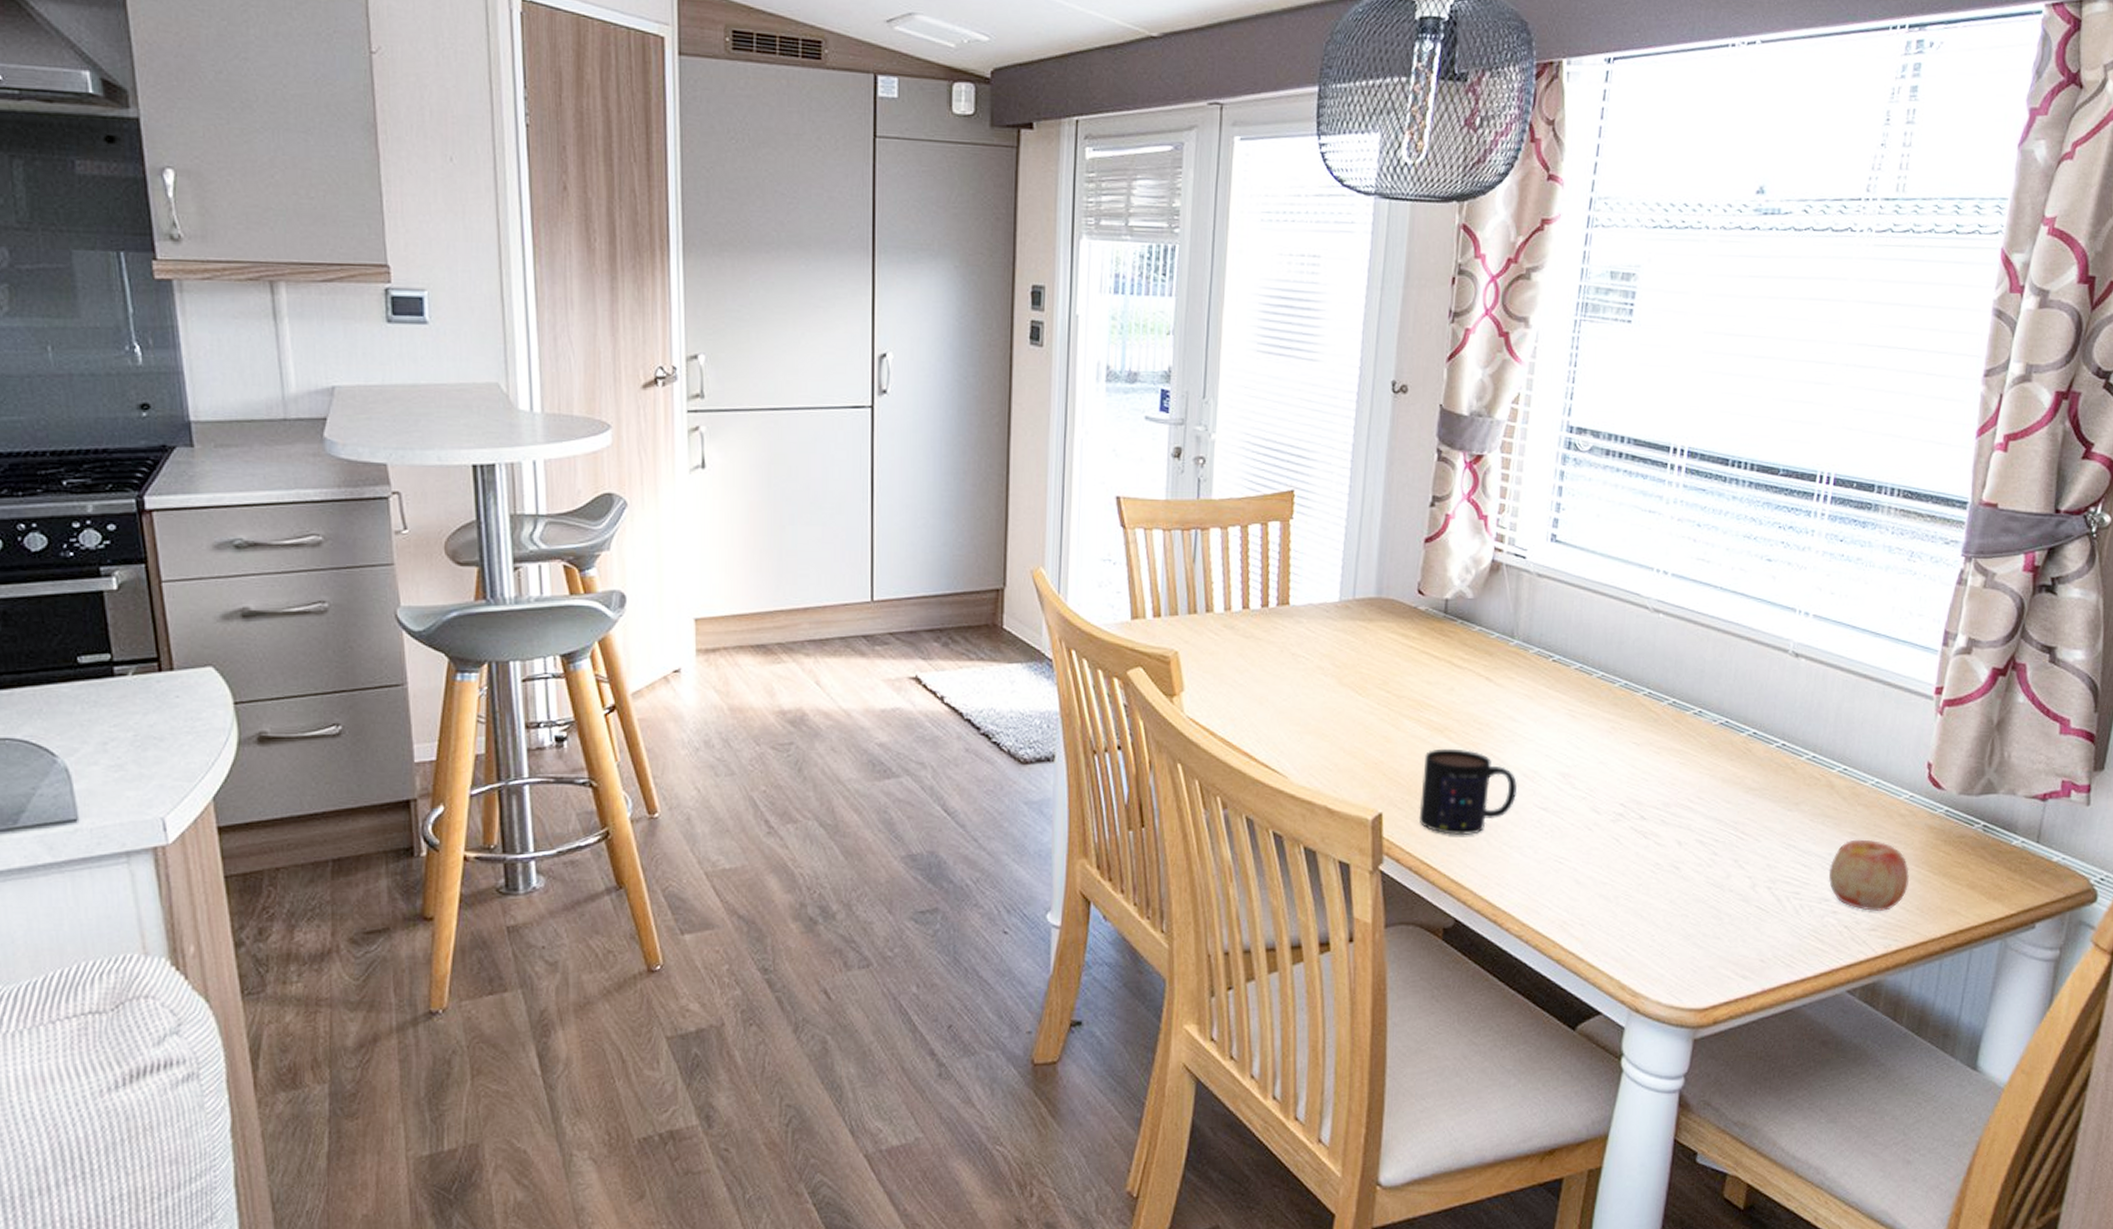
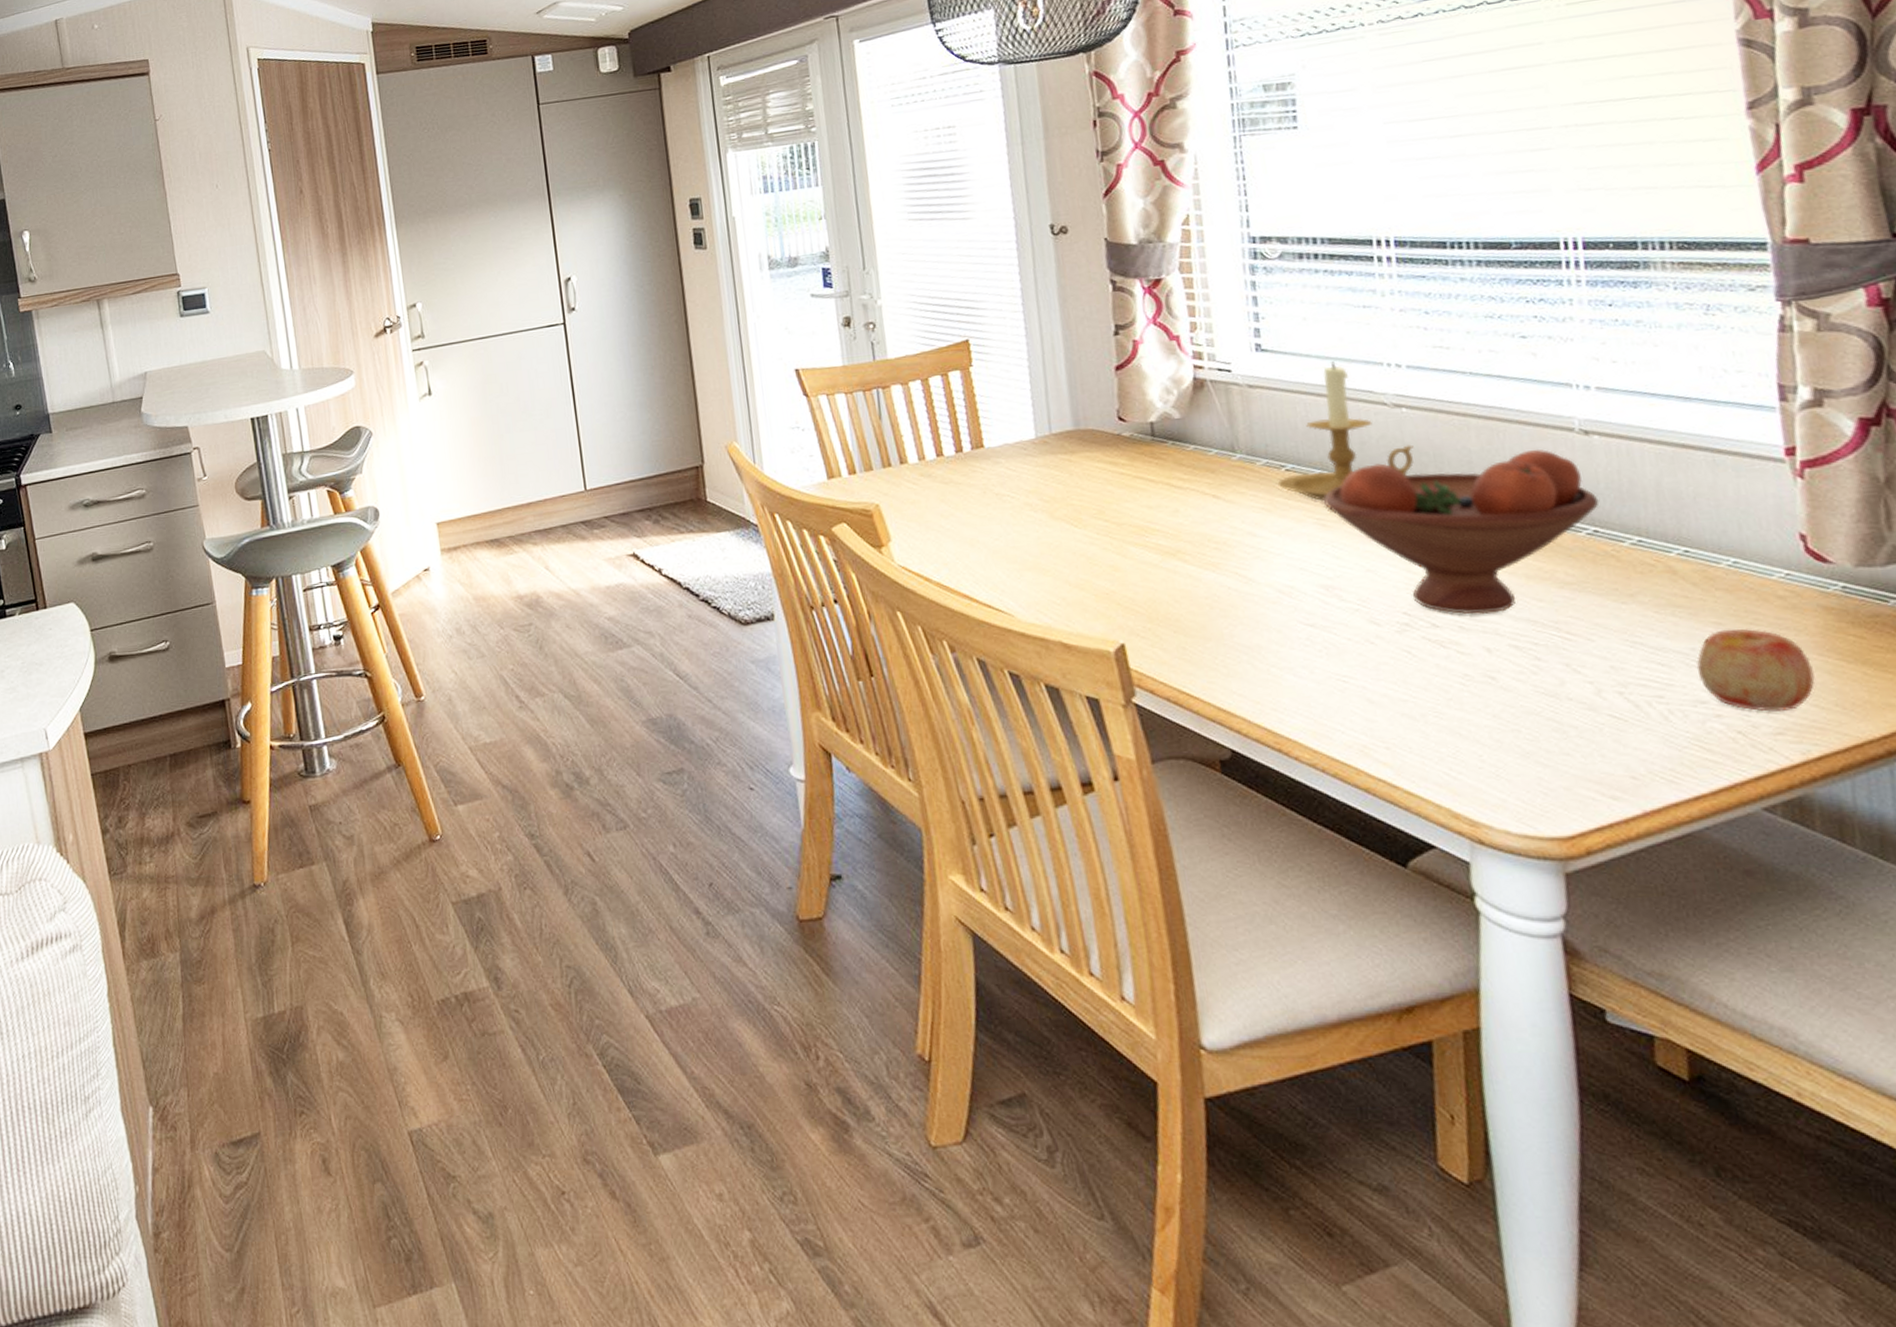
mug: present [1419,748,1518,836] -> none [1160,571,1276,661]
candle holder: none [1543,561,1661,694] -> present [1277,361,1414,502]
fruit bowl: none [1578,663,1792,810] -> present [1324,449,1600,615]

